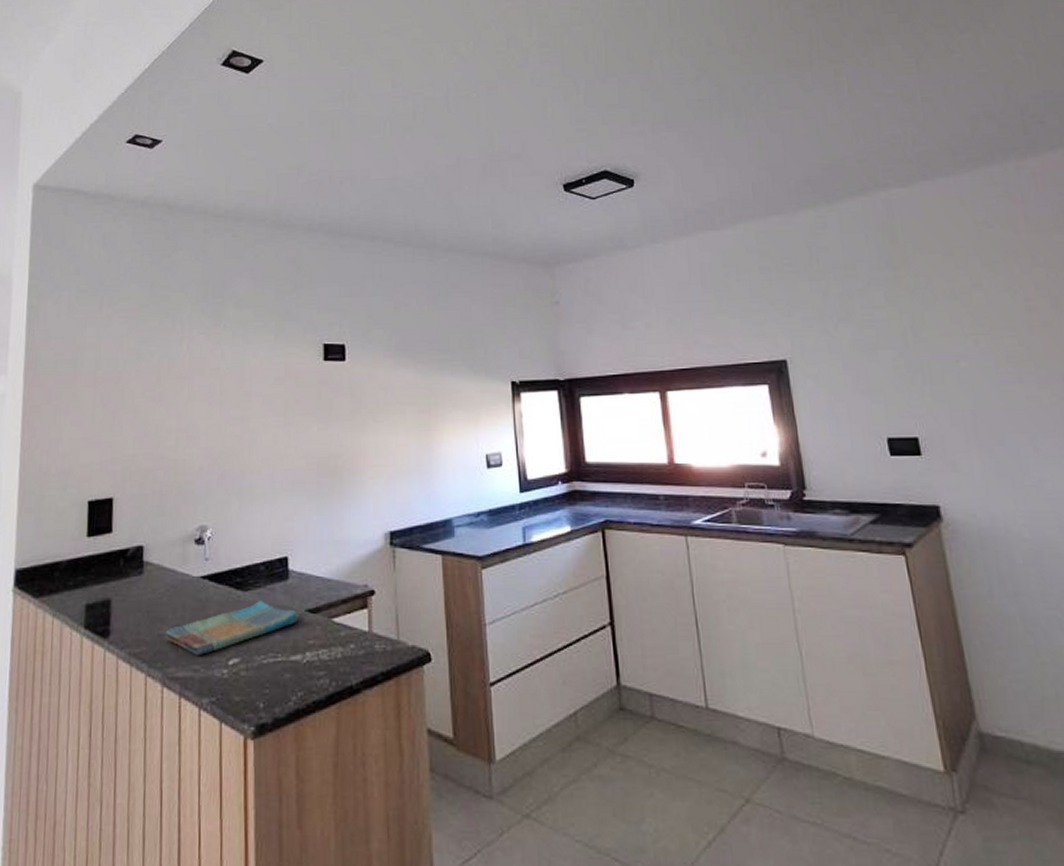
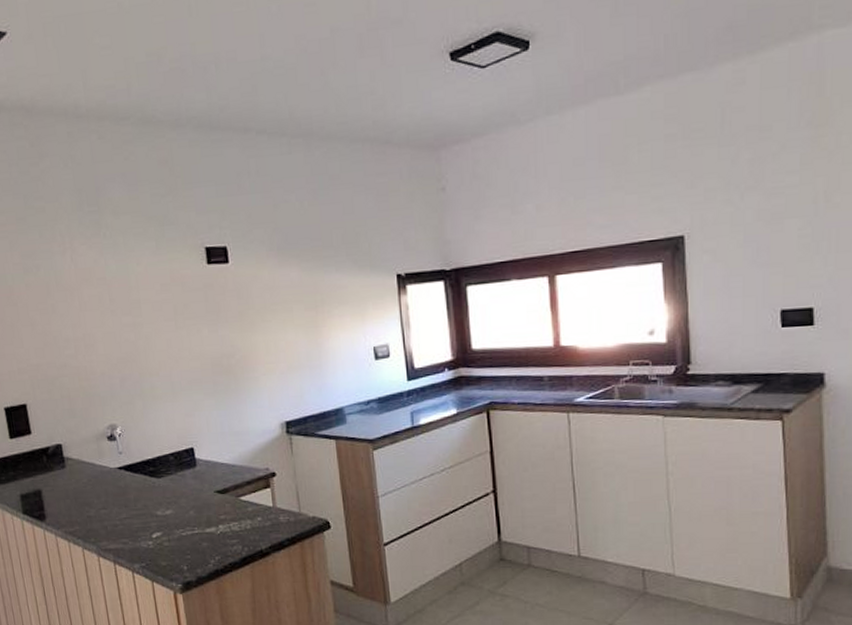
dish towel: present [165,601,299,656] -> none [94,485,209,532]

